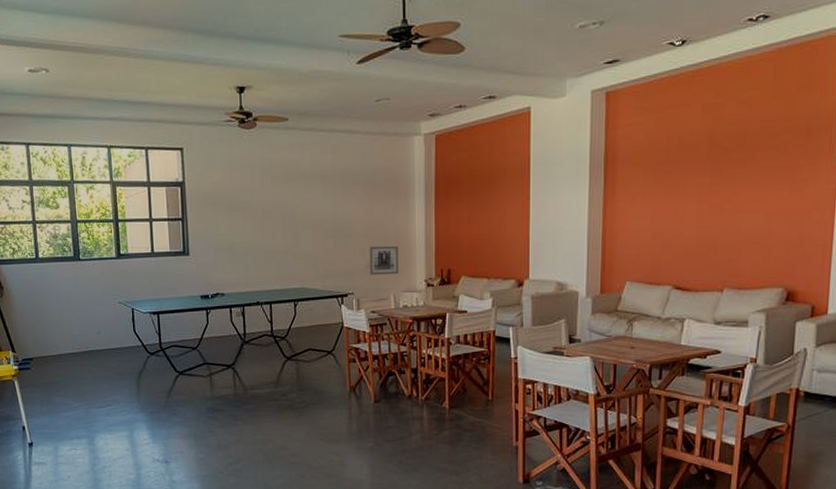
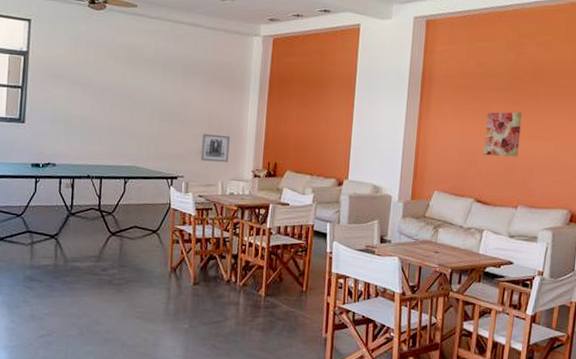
wall art: none [680,184,724,237] -> present [483,112,522,157]

